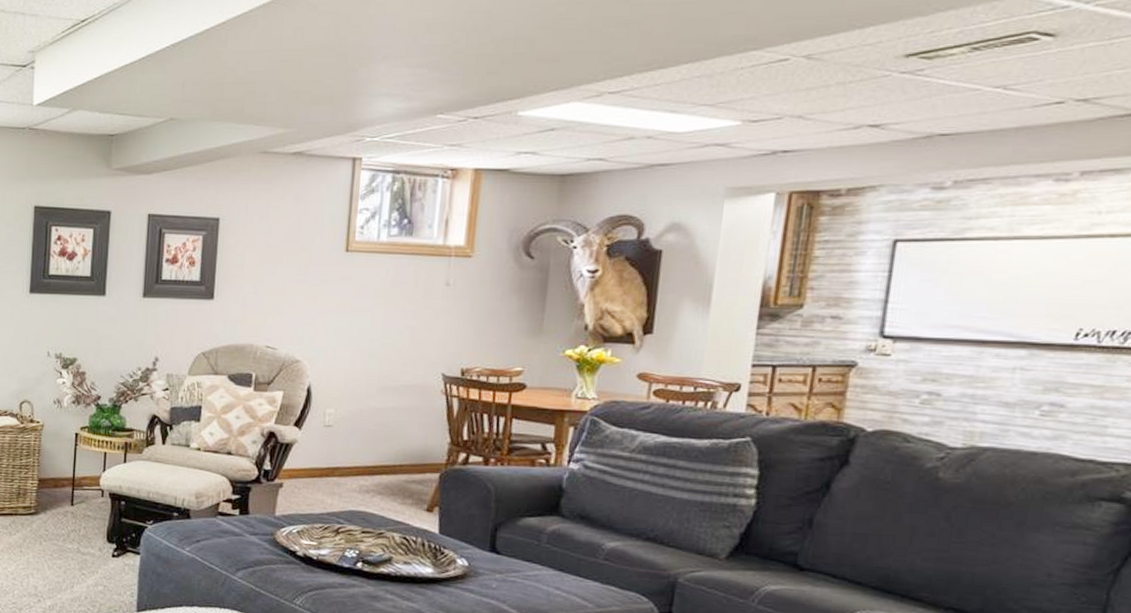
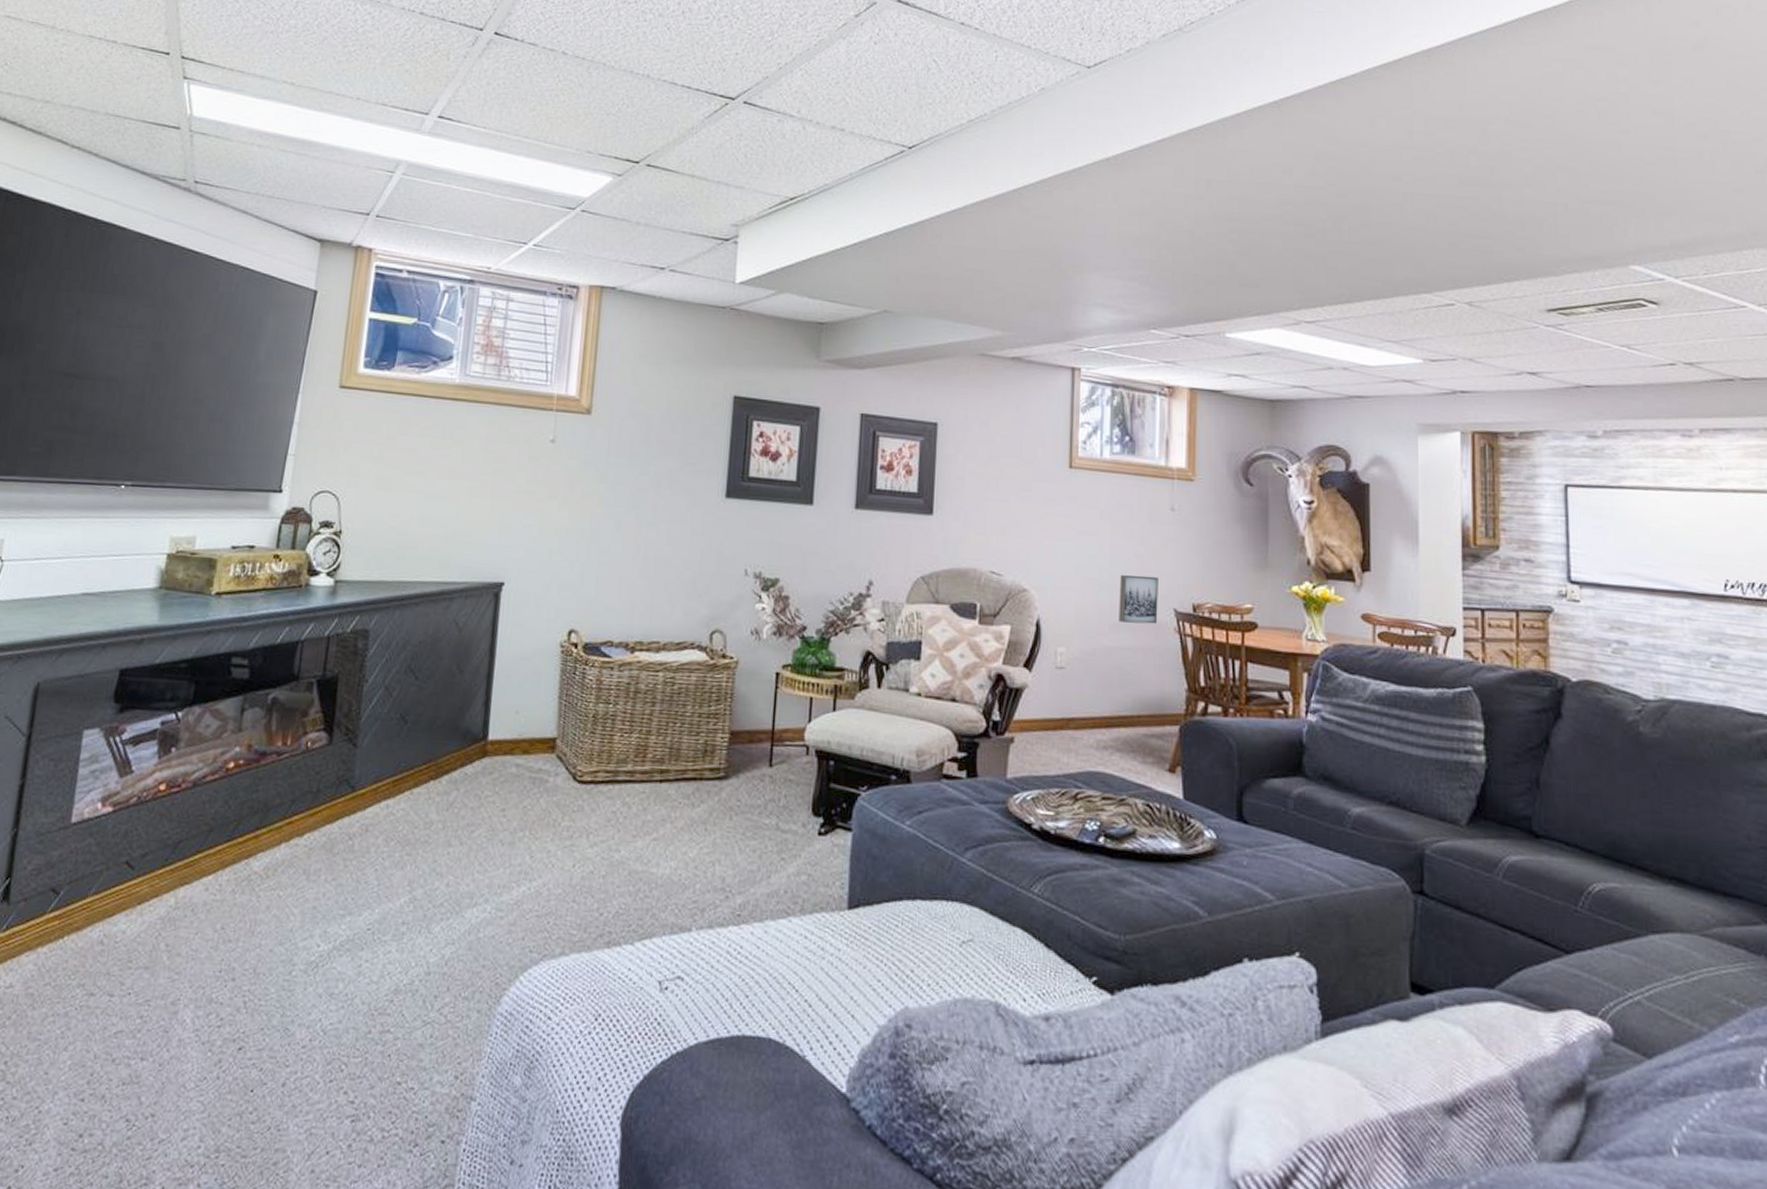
wall art: none [387,344,429,388] -> present [1119,574,1158,625]

